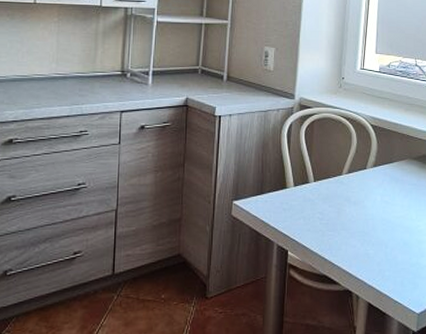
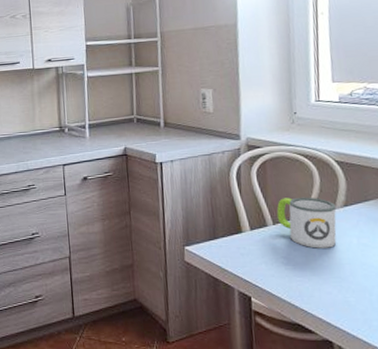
mug: none [318,156,367,205] -> present [276,197,337,248]

